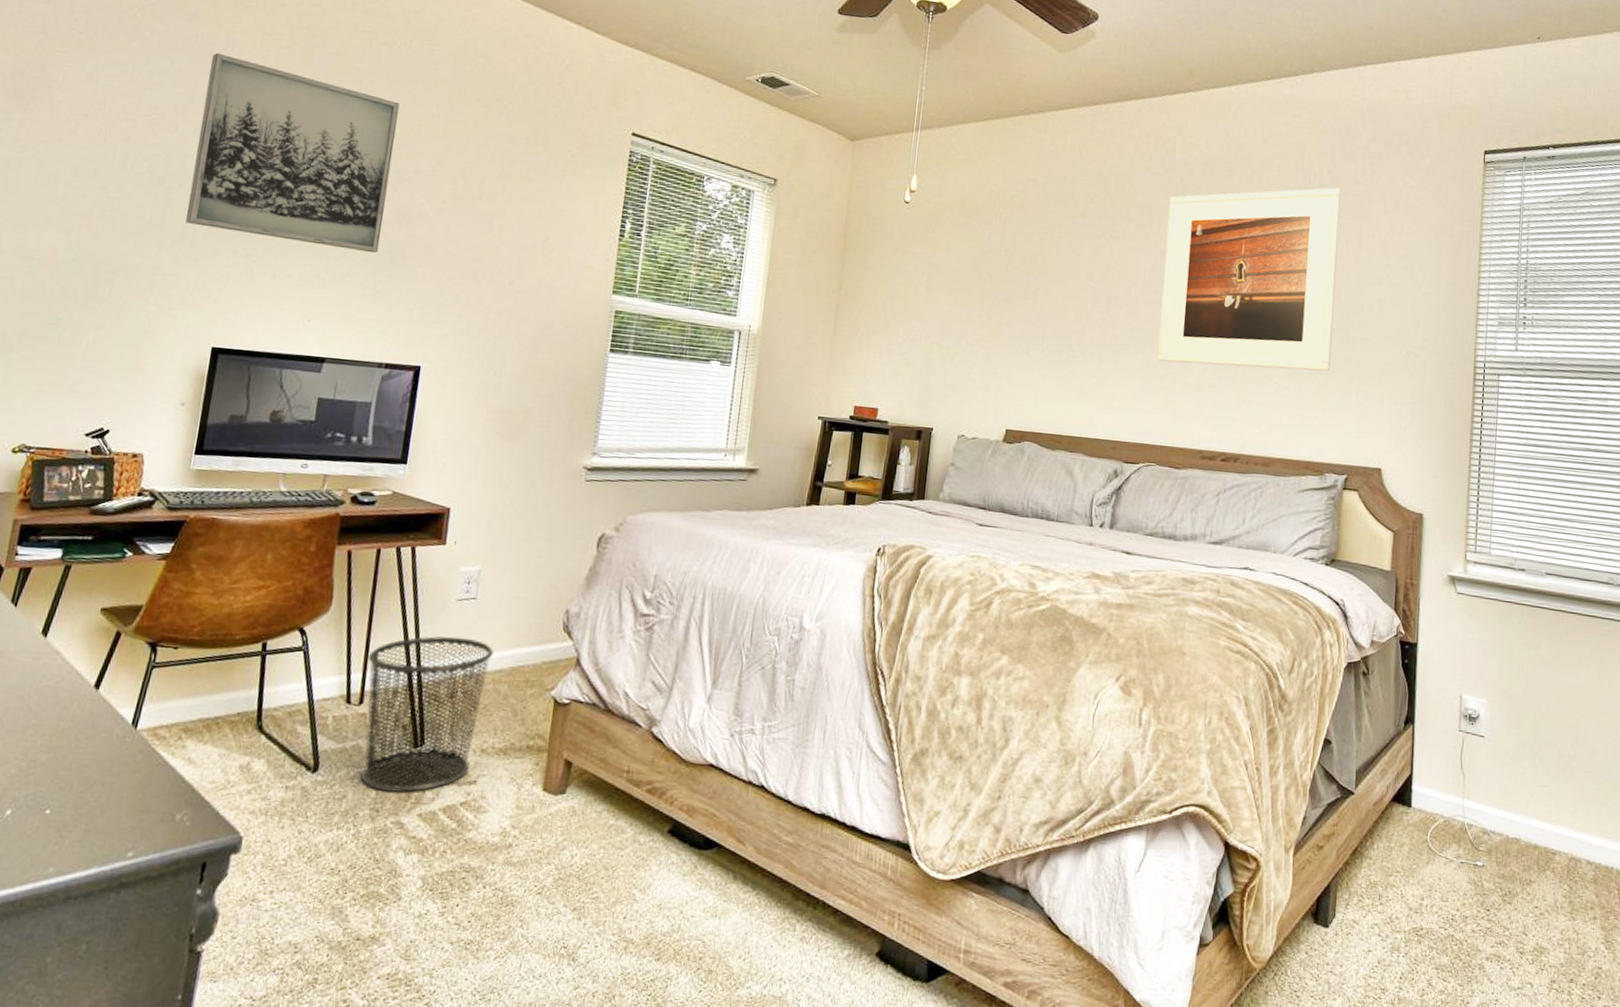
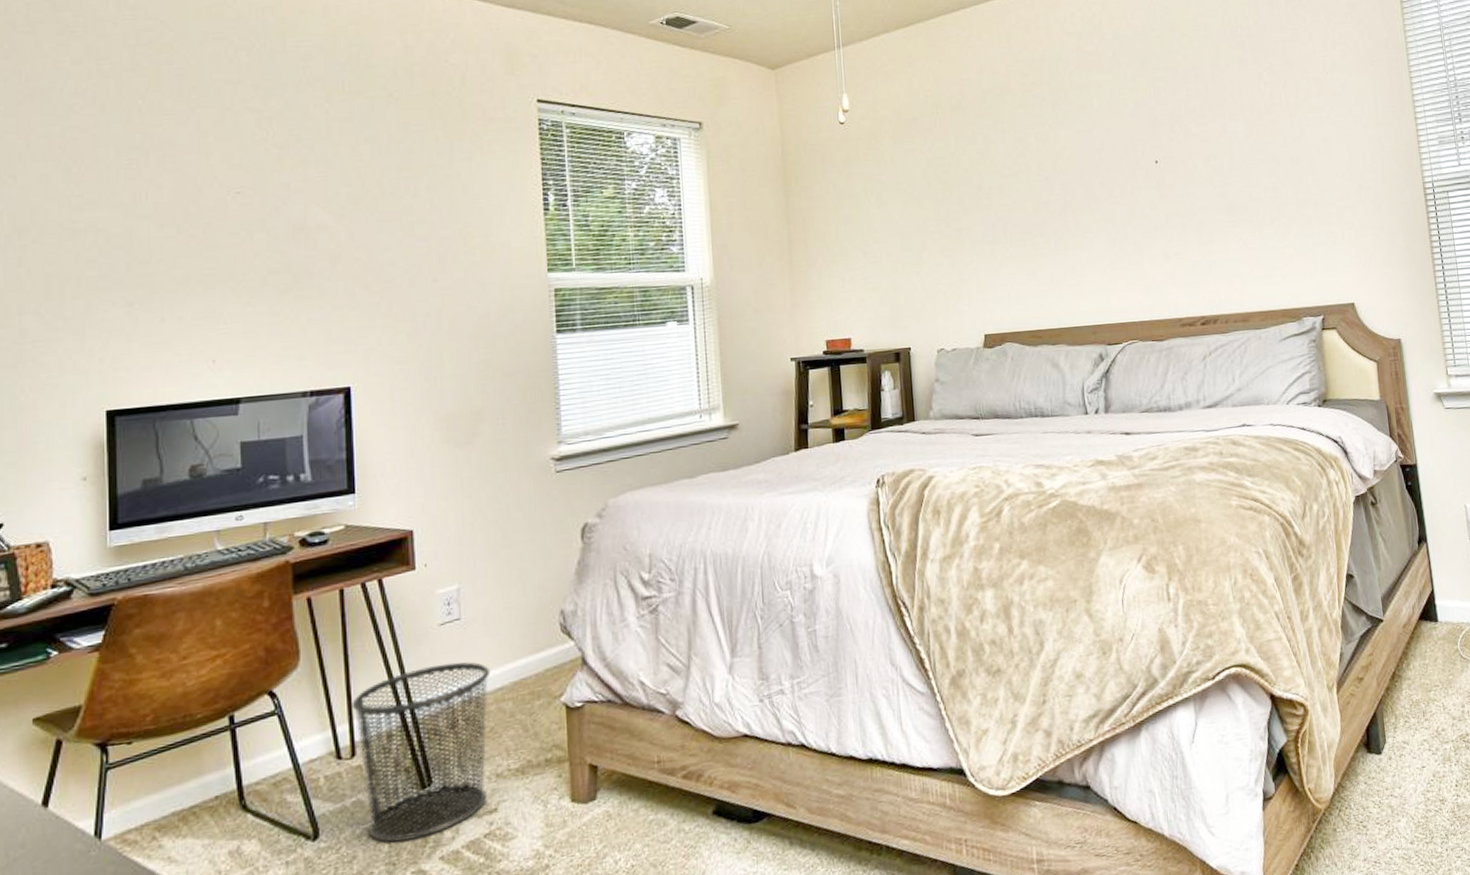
wall art: present [185,52,400,253] -> none [42,88,278,282]
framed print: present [1157,187,1342,372] -> none [1105,36,1290,238]

